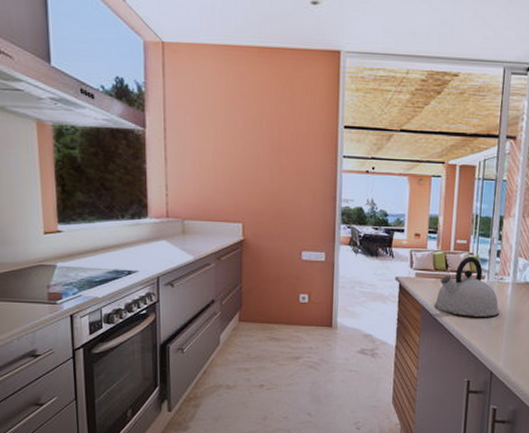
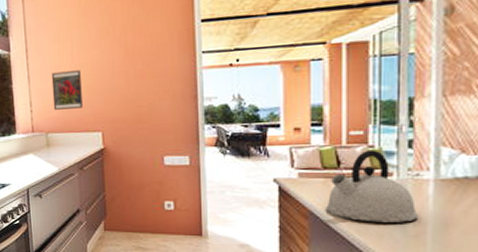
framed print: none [191,157,224,197] -> present [51,70,83,110]

